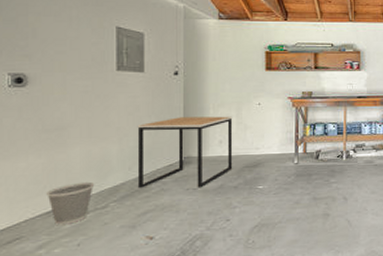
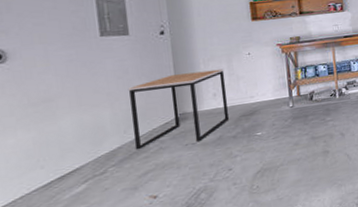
wastebasket: present [47,181,95,226] -> none [40,150,91,197]

